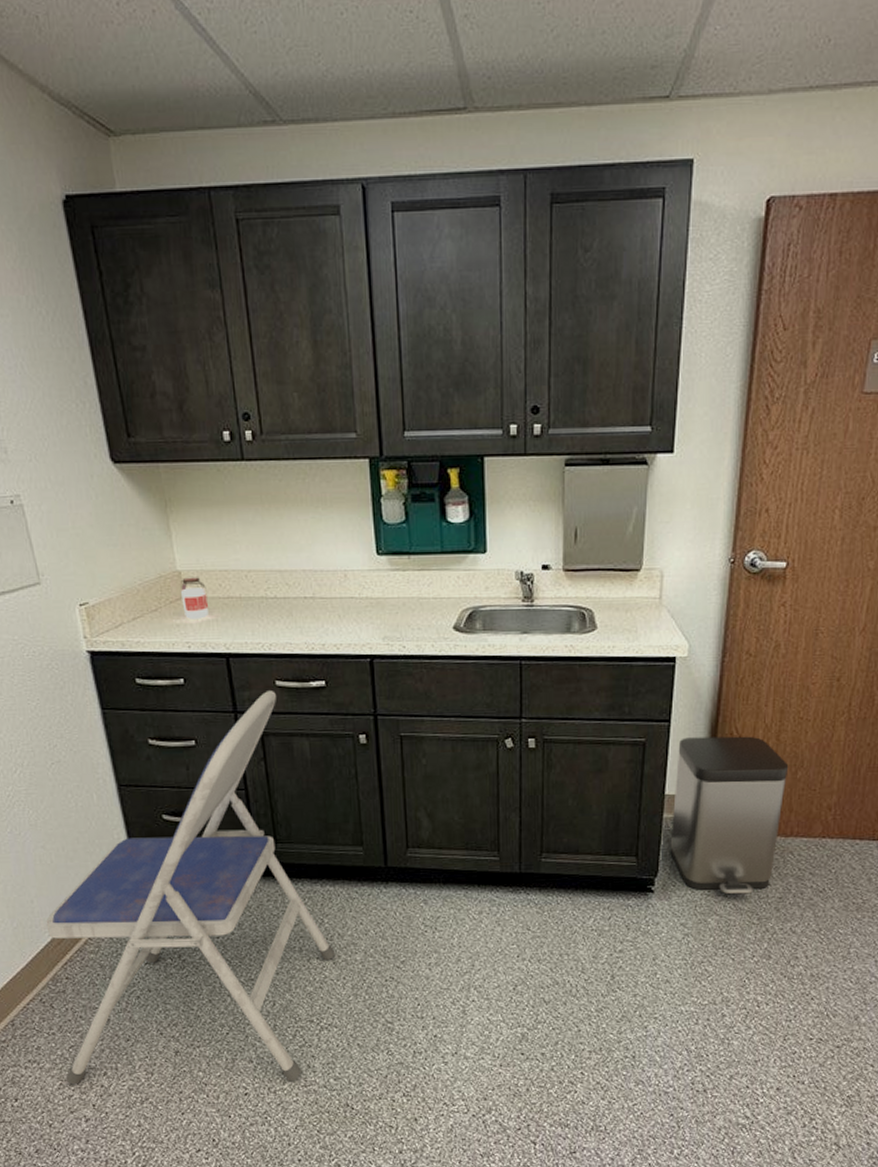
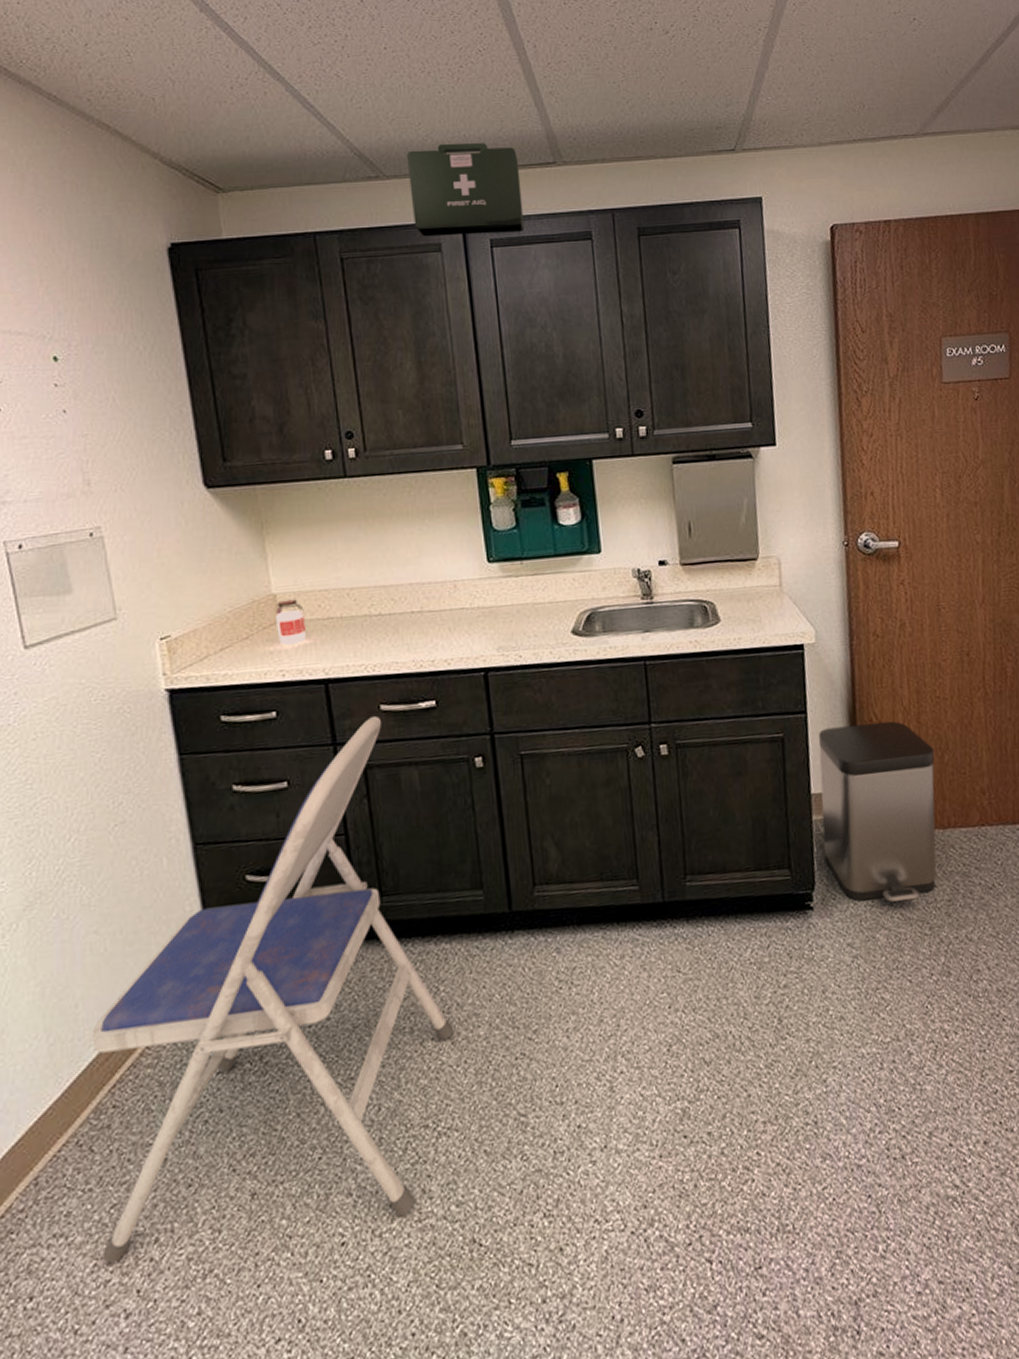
first-aid kit: none [304,80,429,197] -> present [406,143,525,237]

